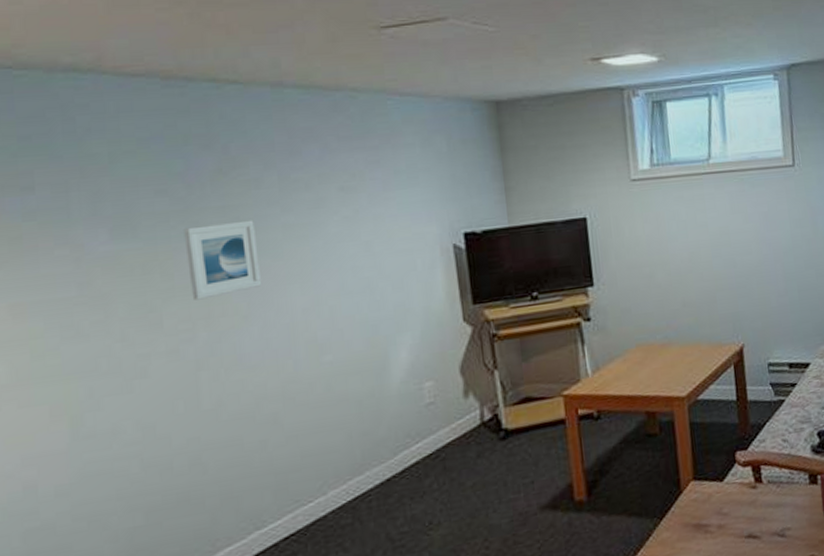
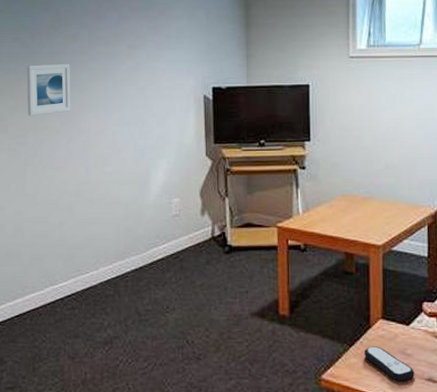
remote control: none [677,512,734,547] -> present [364,346,415,381]

